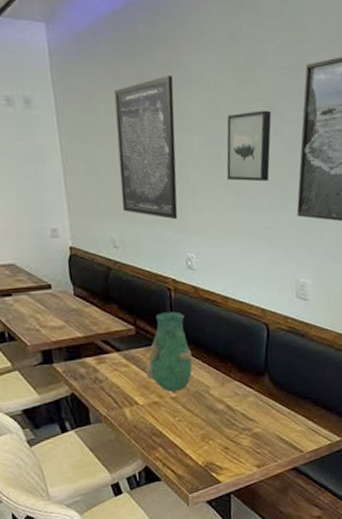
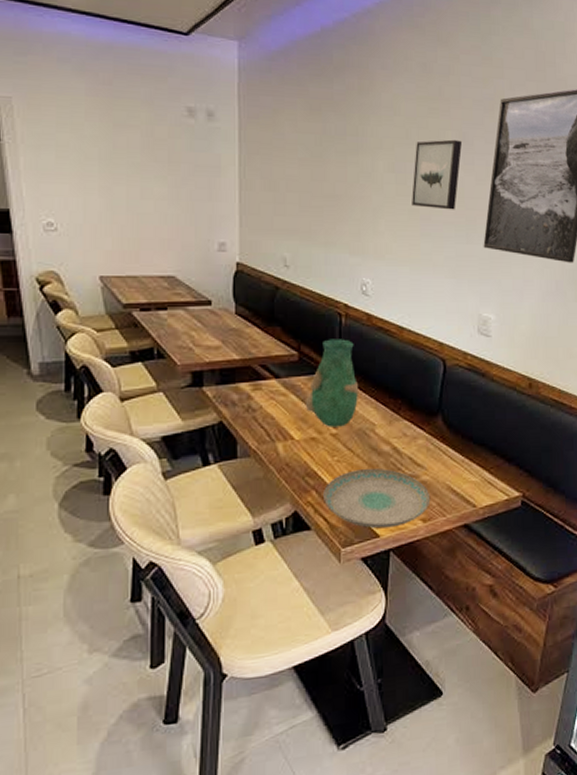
wall art: present [113,76,178,220] -> none [297,99,363,242]
plate: none [169,424,263,476] -> present [324,468,431,529]

